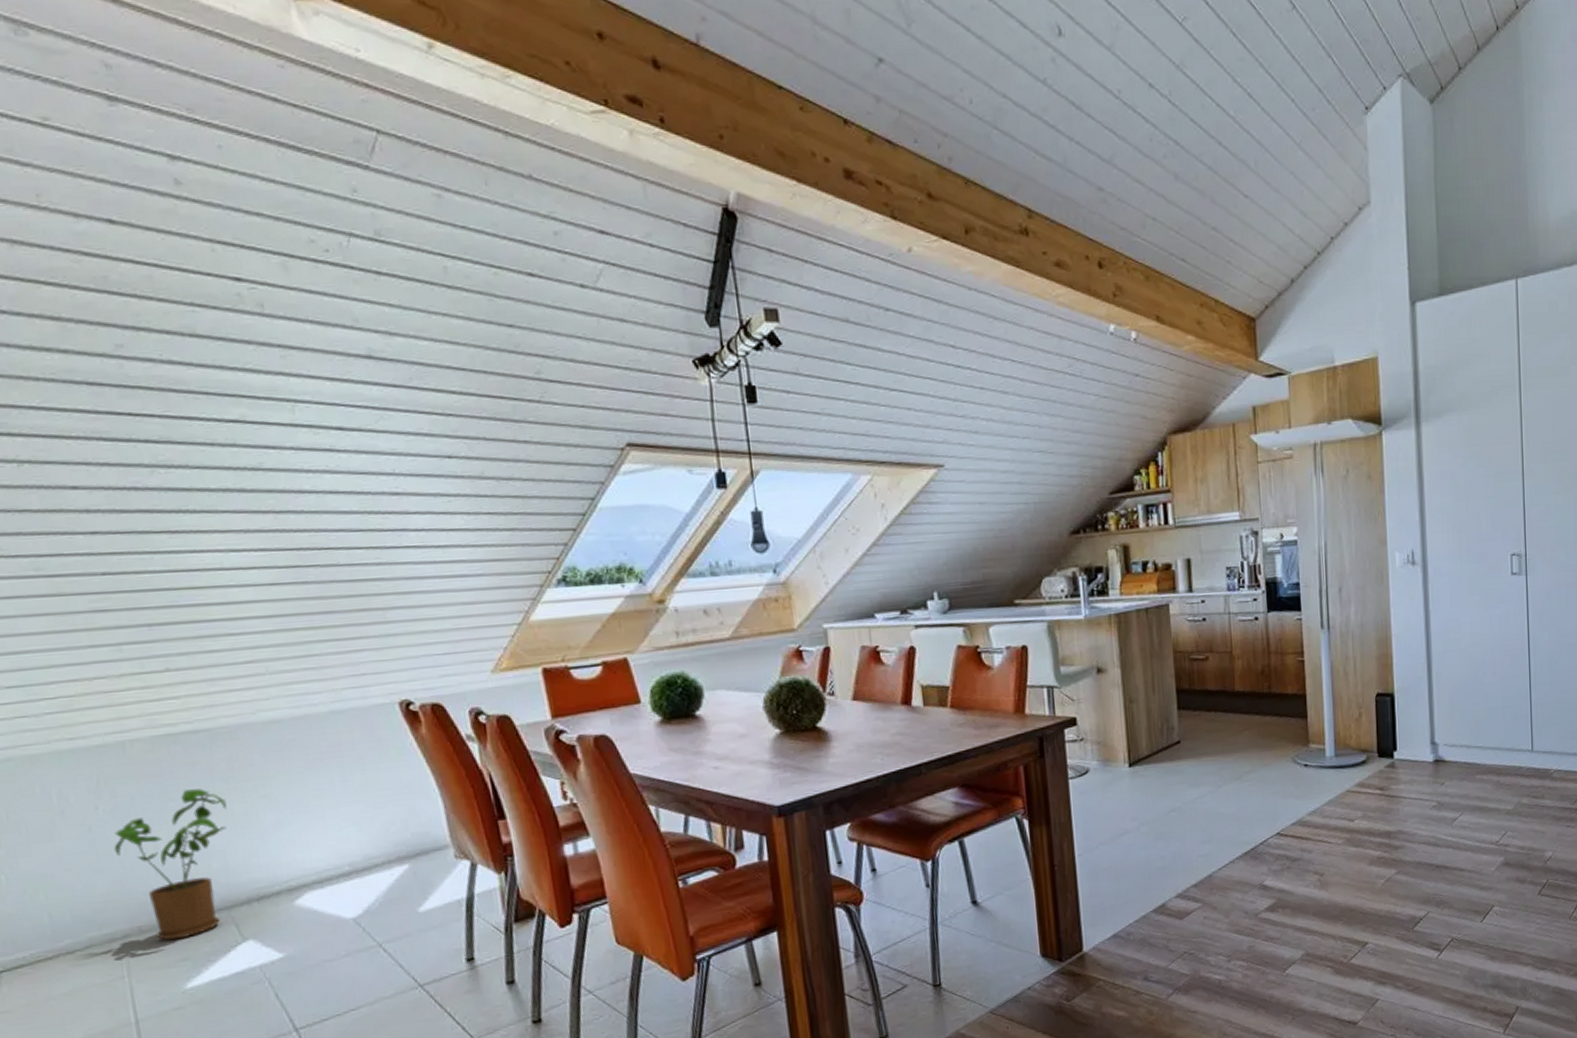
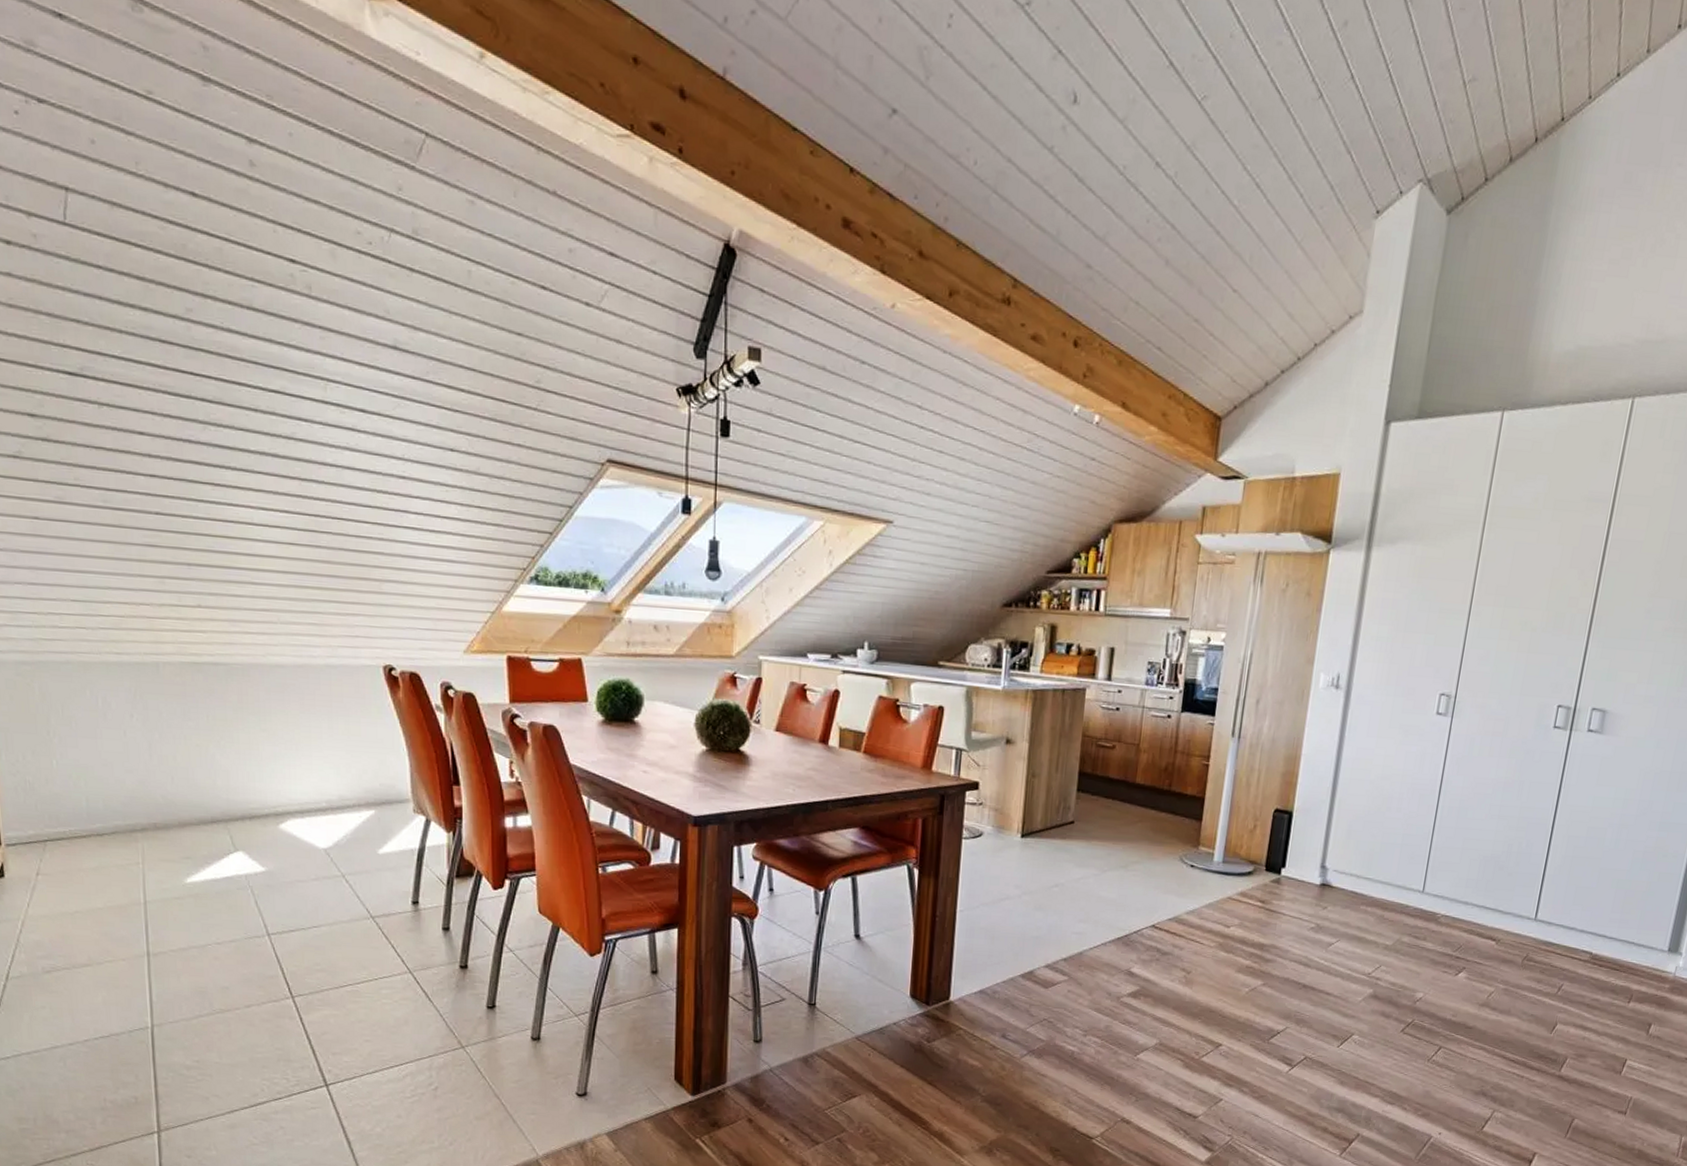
house plant: present [113,788,227,941] -> none [142,713,234,840]

